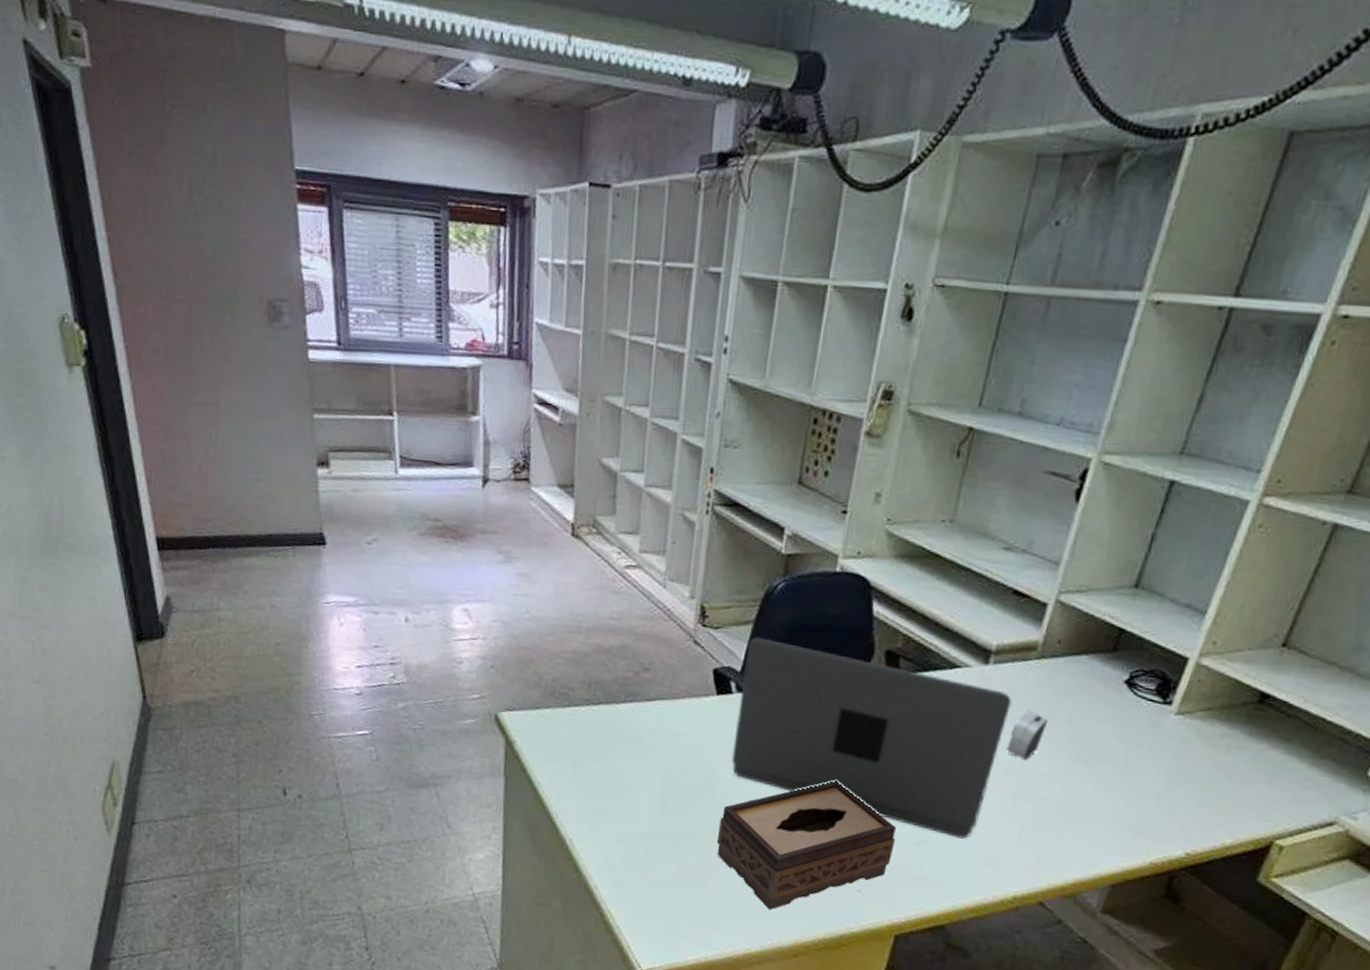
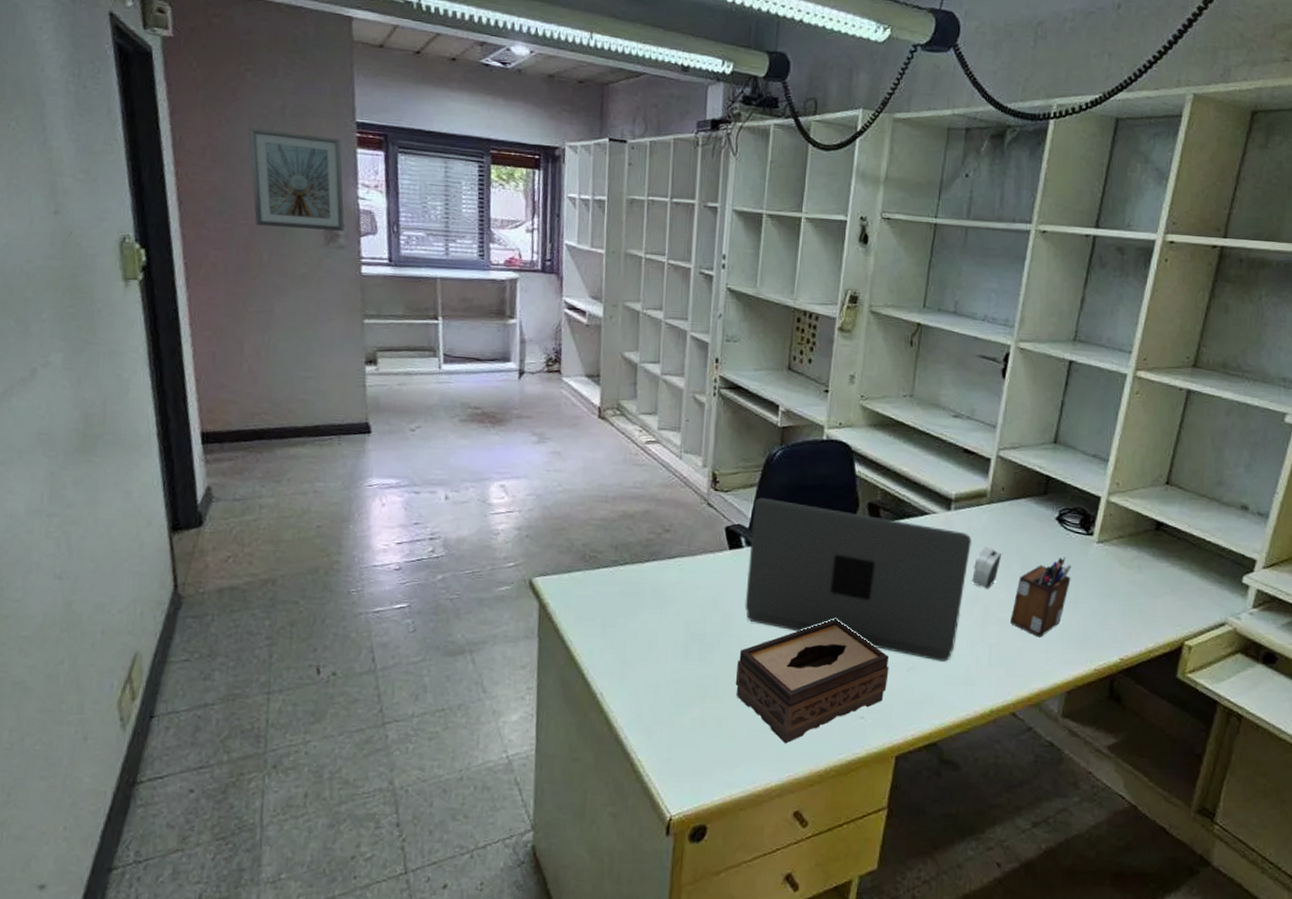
picture frame: none [180,180,288,308] -> present [249,127,345,231]
desk organizer: none [1050,728,1138,821] -> present [1010,557,1072,638]

